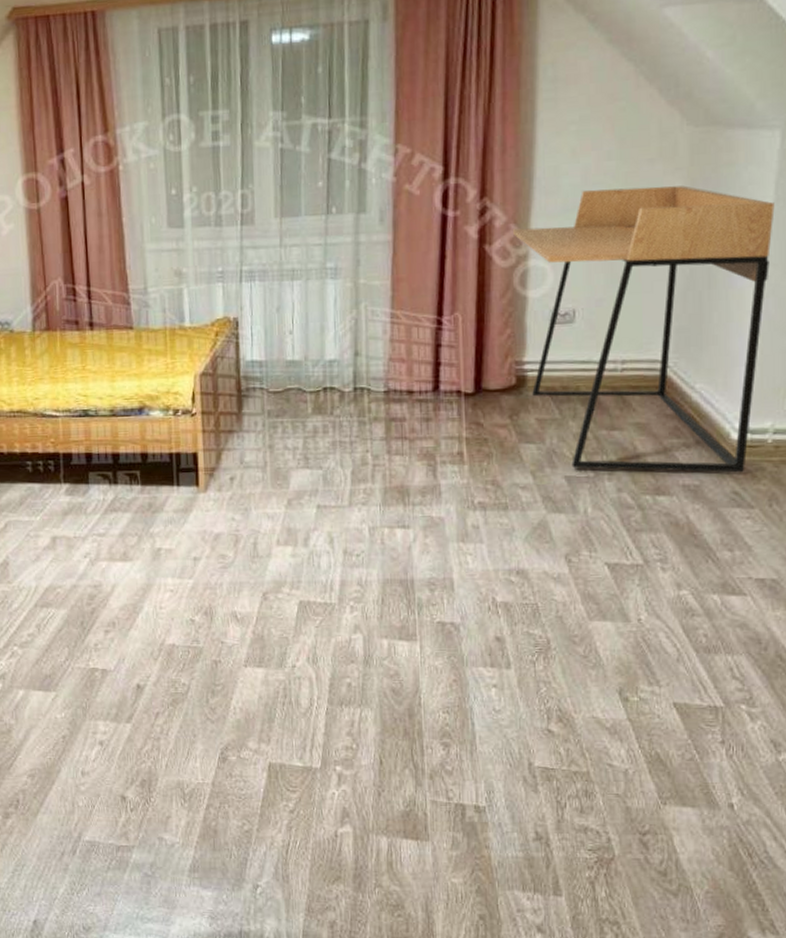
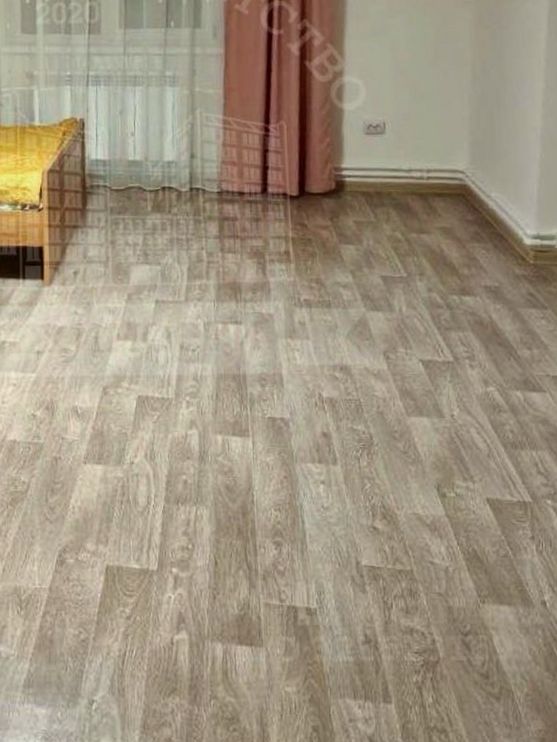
desk: present [513,185,775,473] -> none [330,16,549,276]

